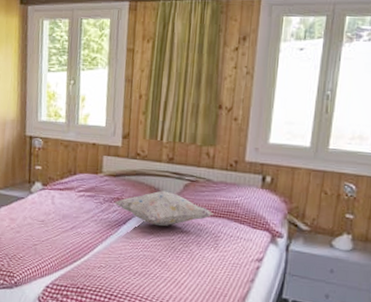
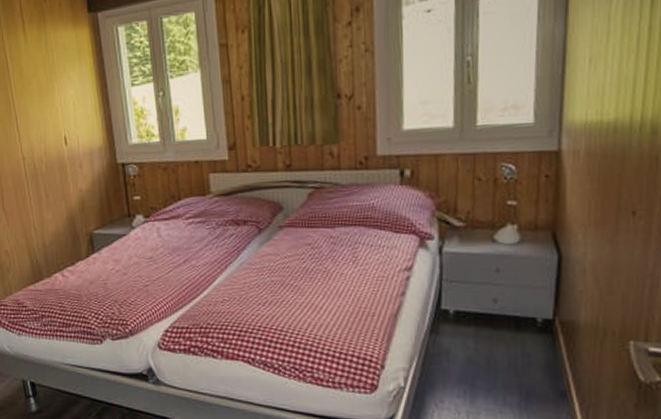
decorative pillow: present [115,190,214,227] -> none [230,204,347,246]

